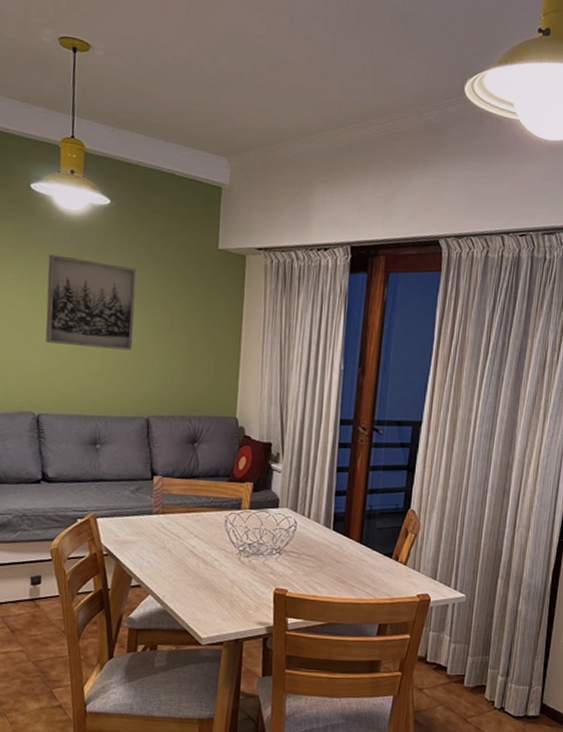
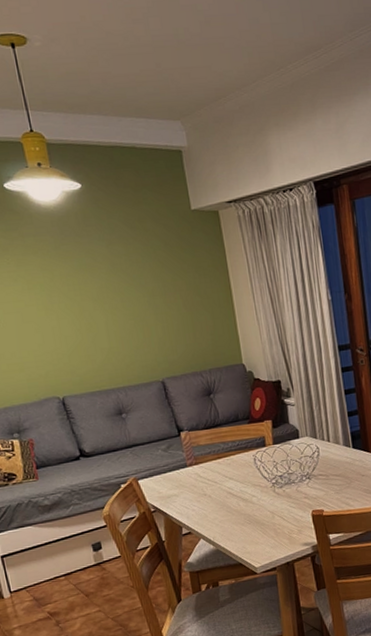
wall art: present [45,254,137,351] -> none [36,244,134,330]

